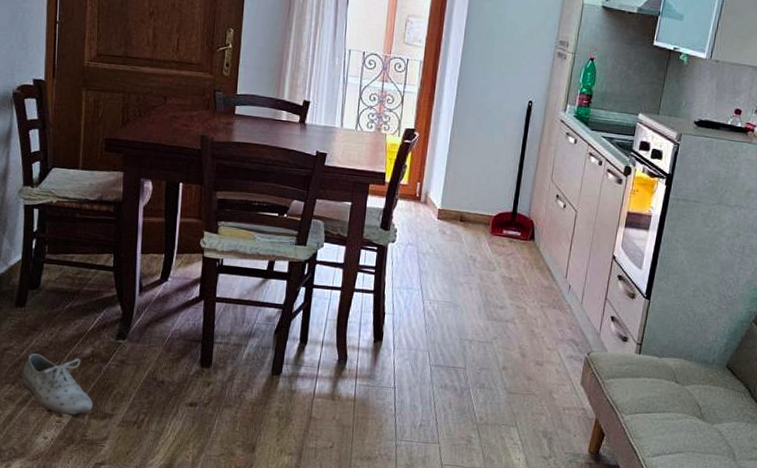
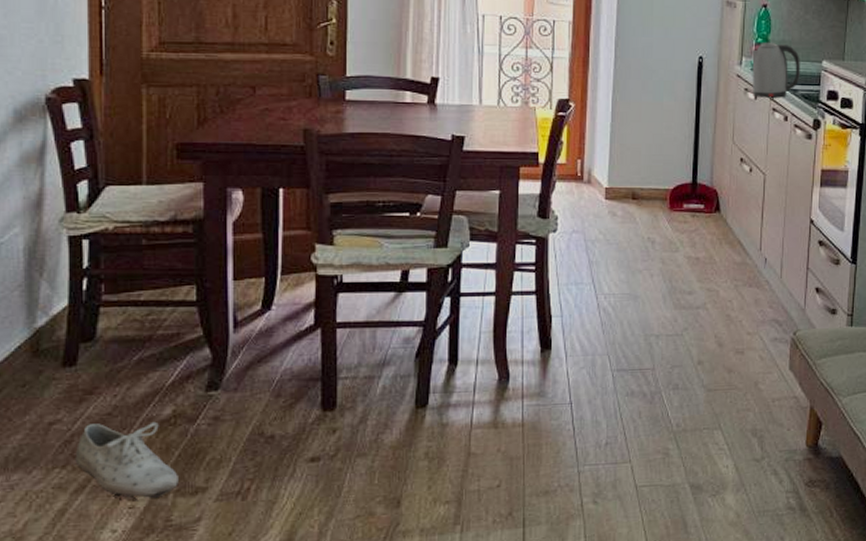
kettle: none [572,92,619,144] -> present [751,42,800,98]

